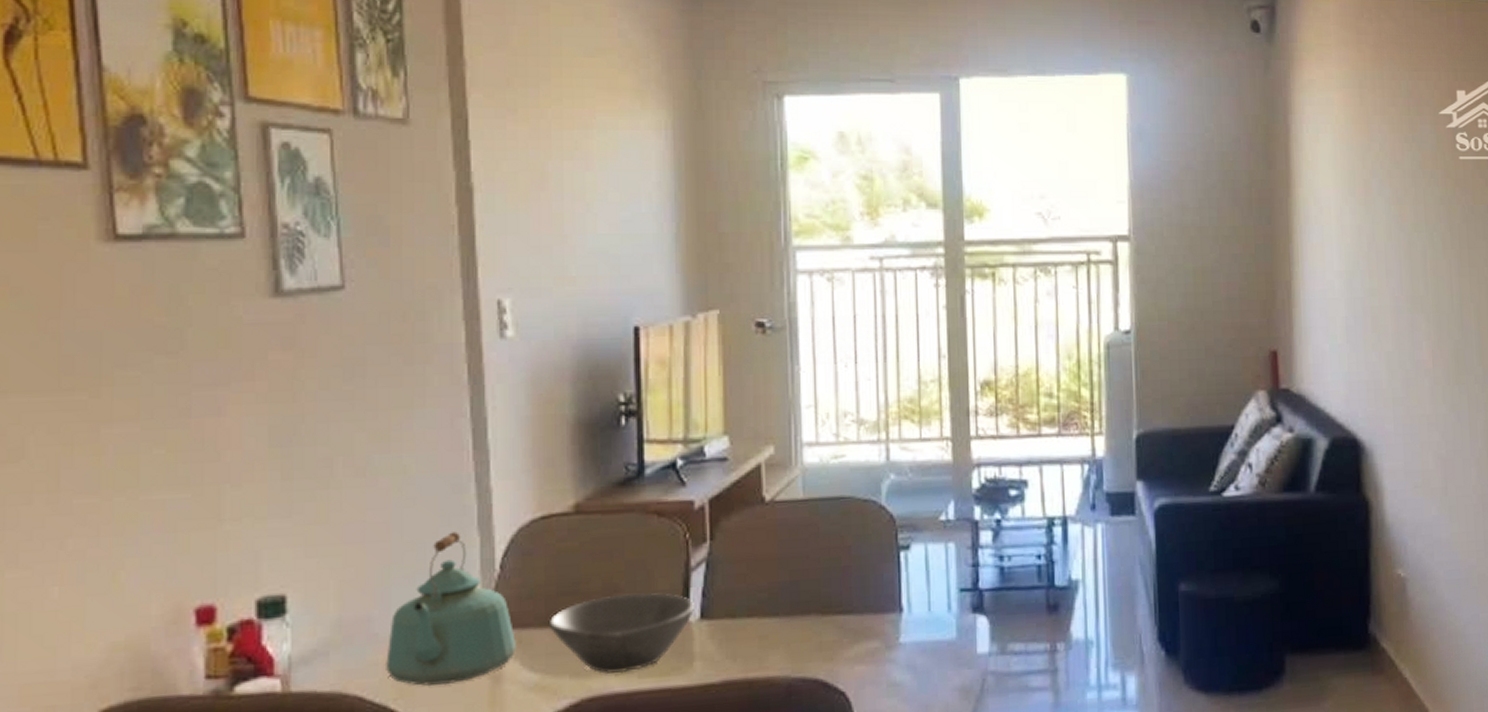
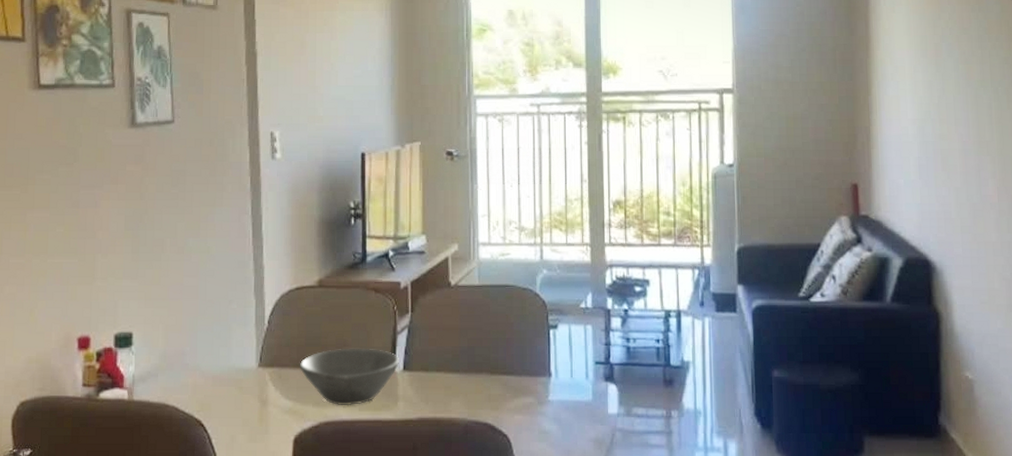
kettle: present [386,531,518,687] -> none [193,295,278,404]

